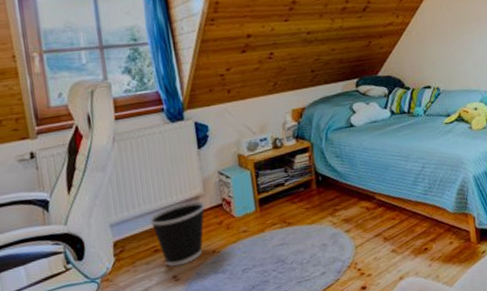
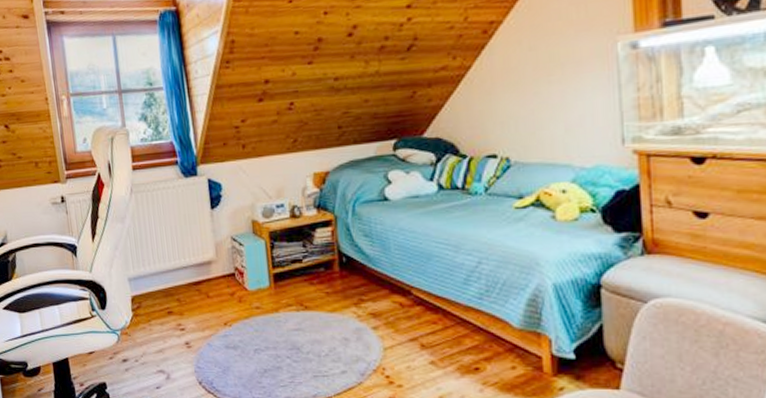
wastebasket: present [149,201,206,267] -> none [164,266,218,333]

